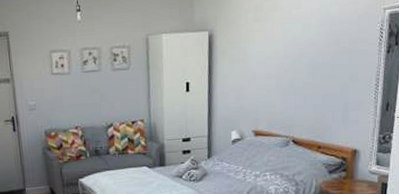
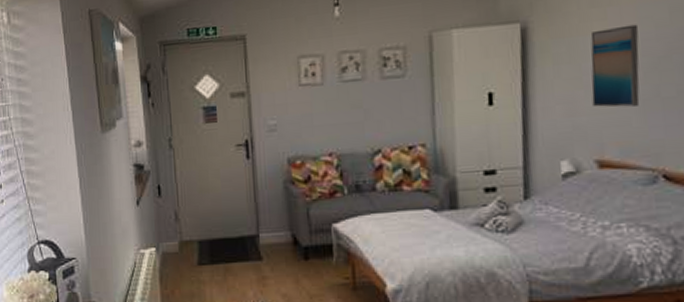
wall art: none [252,35,283,94] -> present [590,24,640,108]

